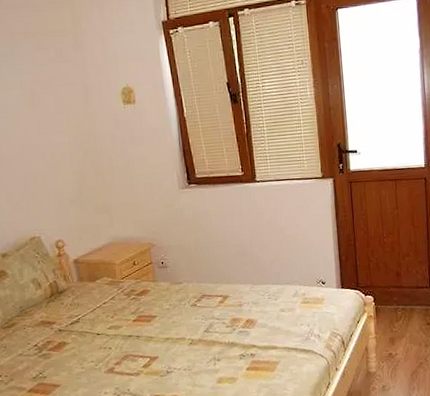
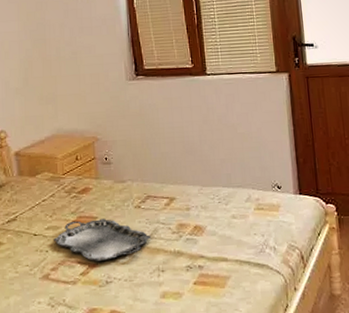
serving tray: none [116,317,206,356] -> present [54,219,150,262]

